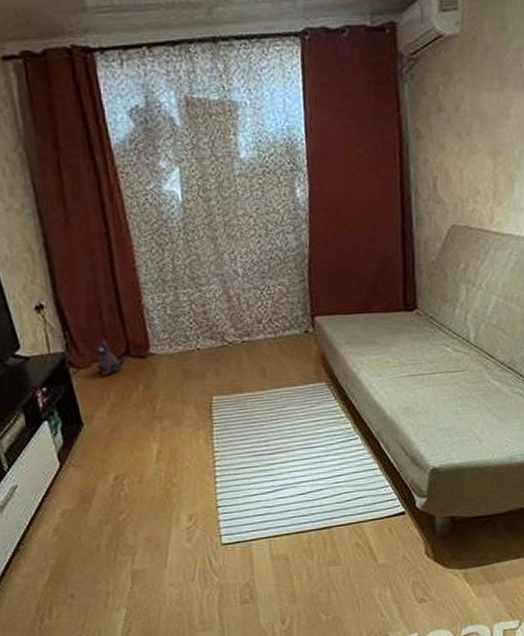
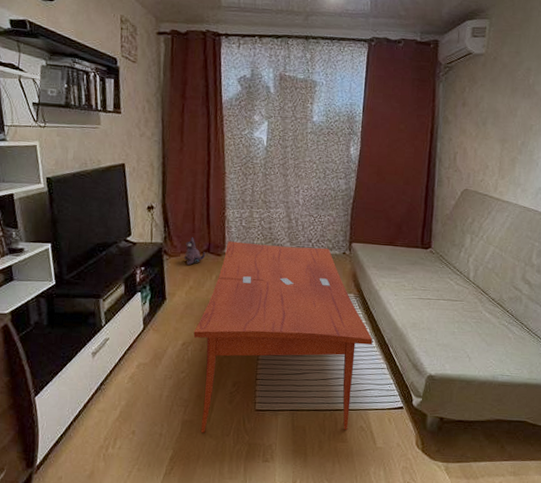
coffee table: none [126,328,357,583] -> present [193,241,373,433]

